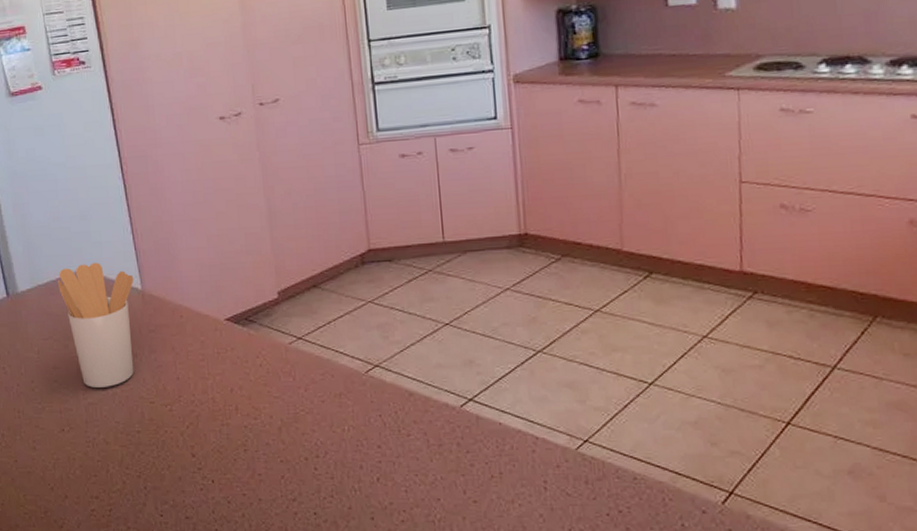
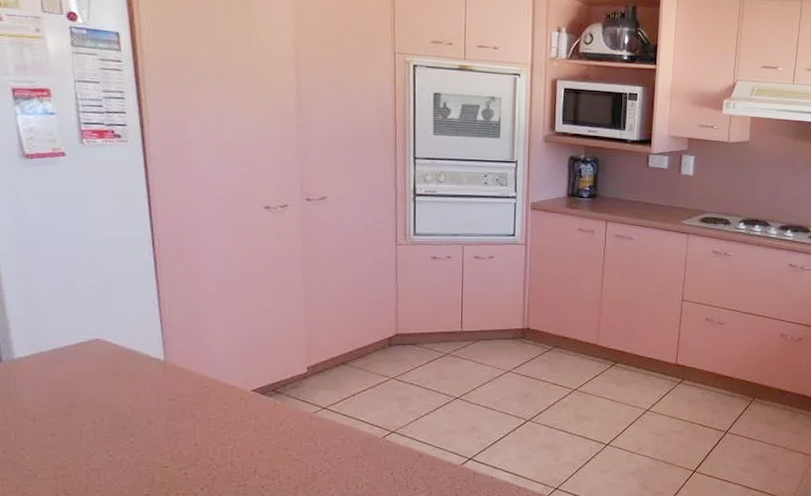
utensil holder: present [58,262,134,388] -> none [66,332,157,454]

